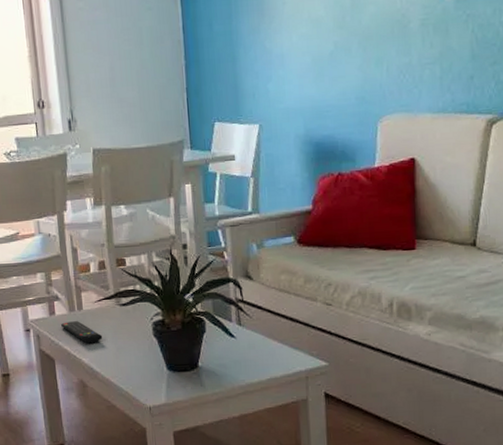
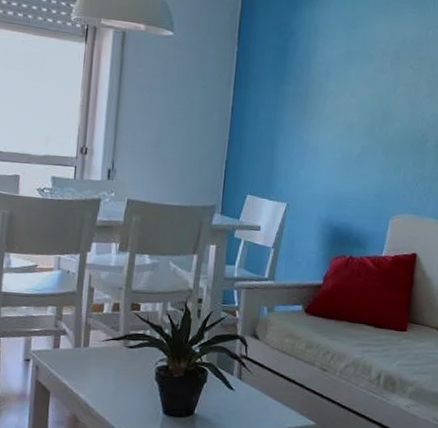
remote control: present [61,321,103,343] -> none [63,356,104,380]

